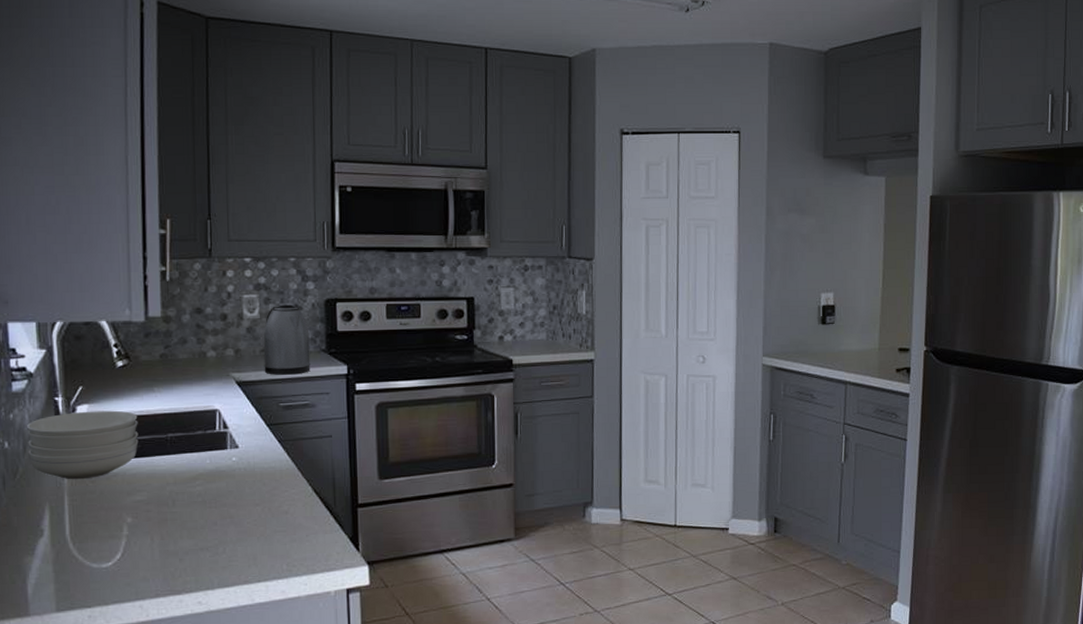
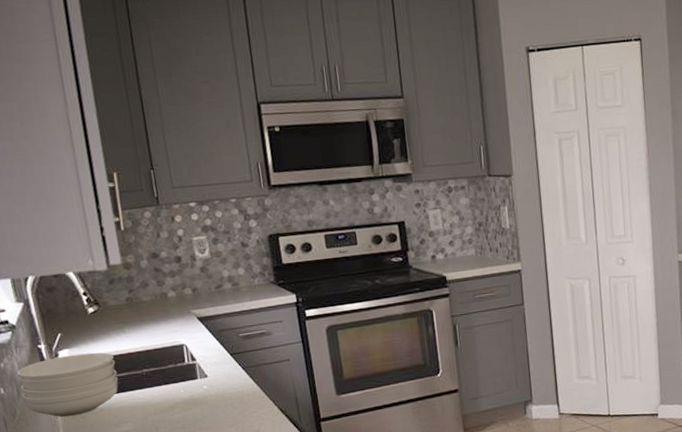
kettle: present [263,304,311,375] -> none [216,242,263,309]

